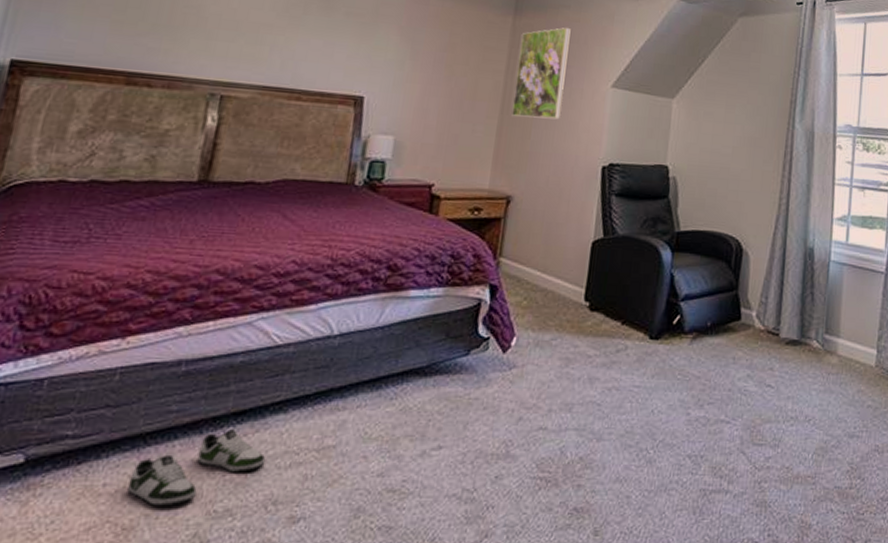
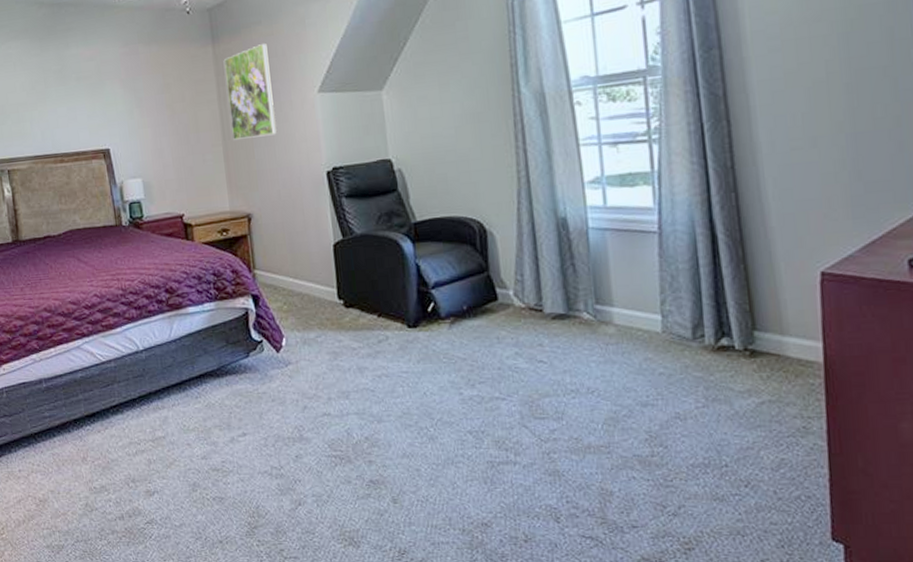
shoe: present [127,429,266,507] -> none [34,428,119,486]

